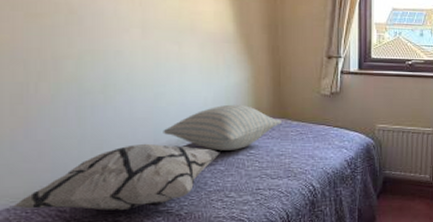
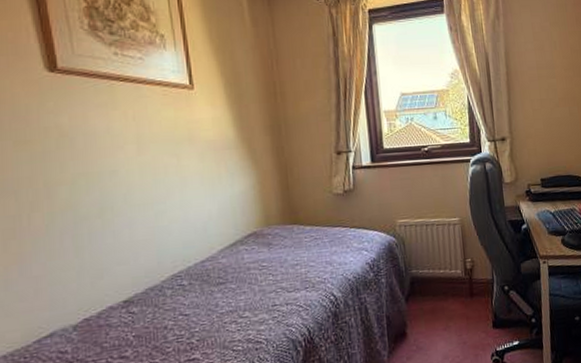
decorative pillow: present [13,143,220,211] -> none [10,265,230,354]
pillow: present [163,104,282,150] -> none [166,214,294,267]

